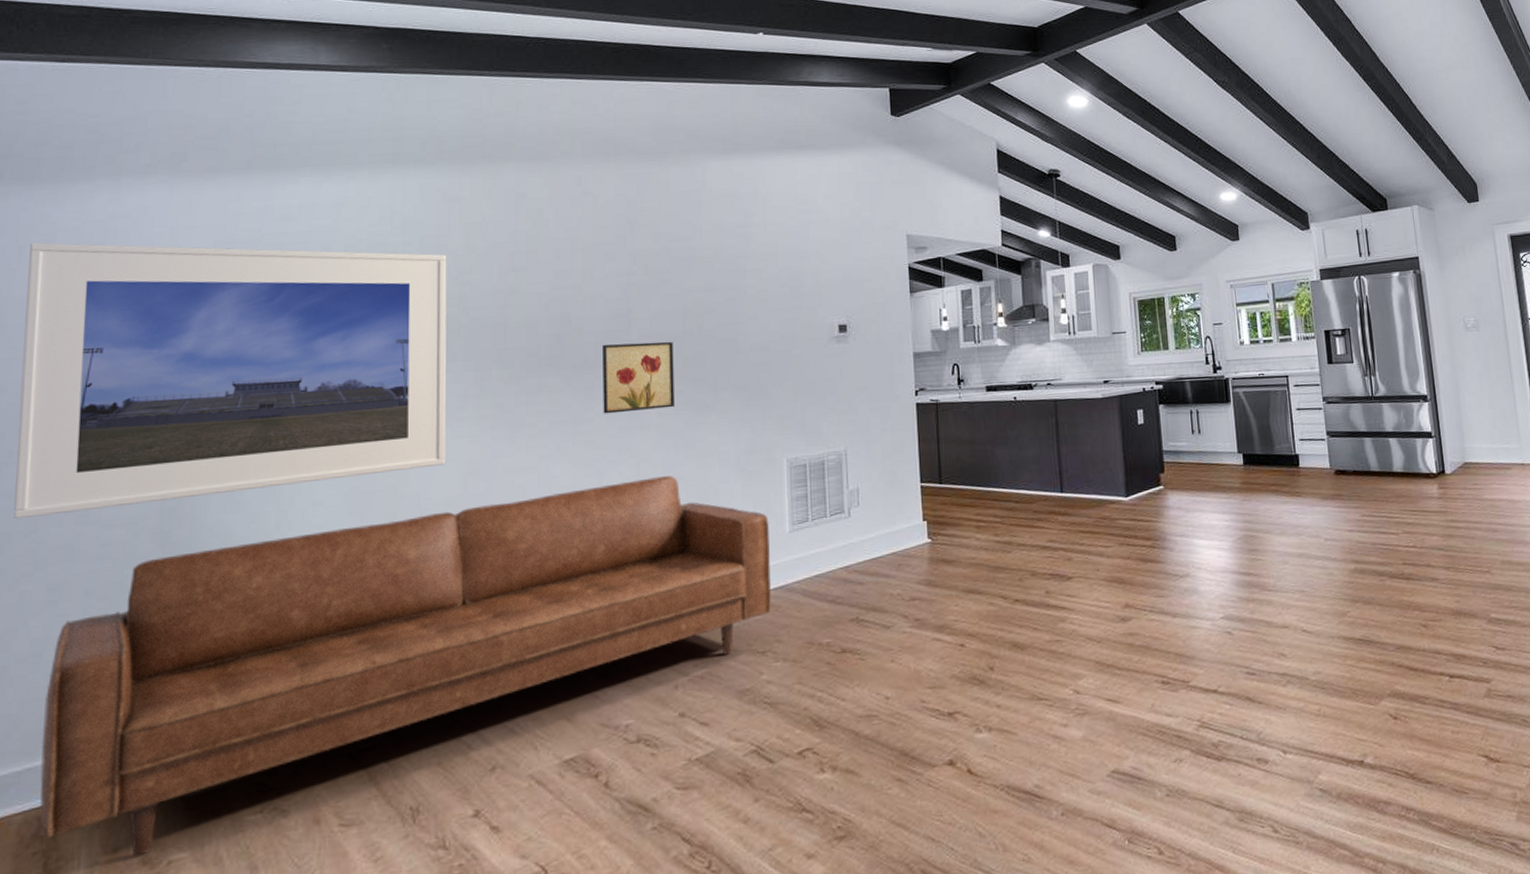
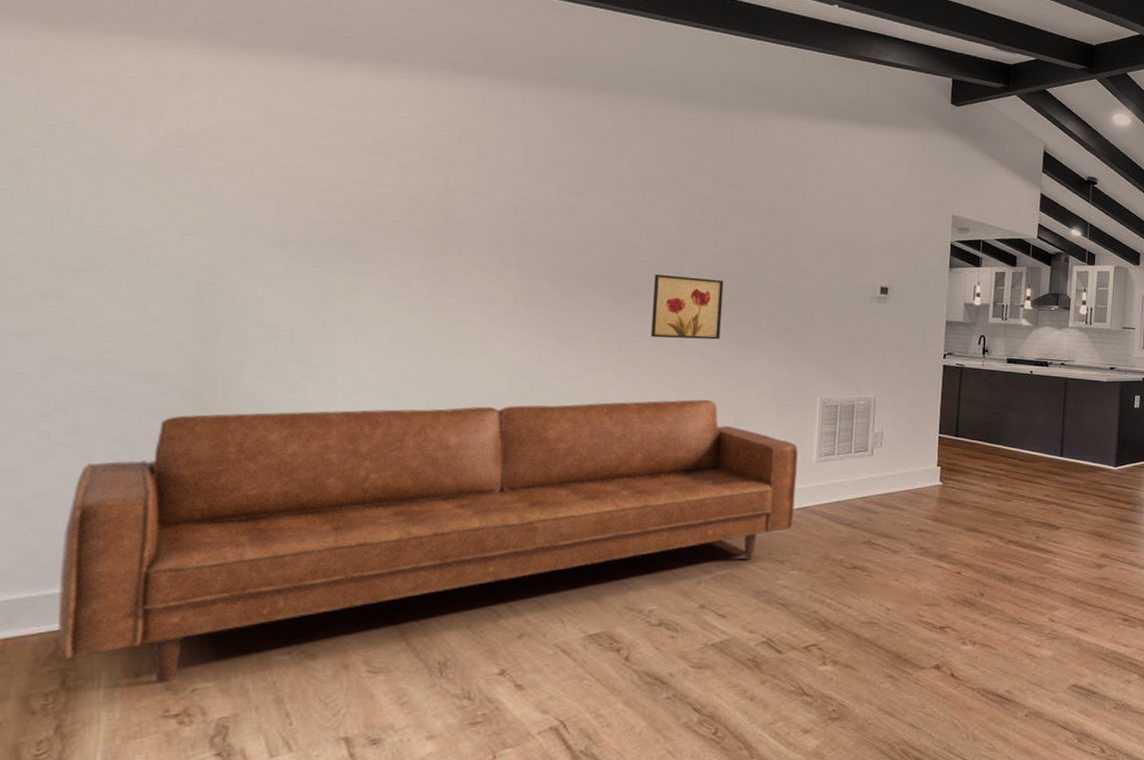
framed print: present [13,242,447,520] -> none [30,88,505,364]

